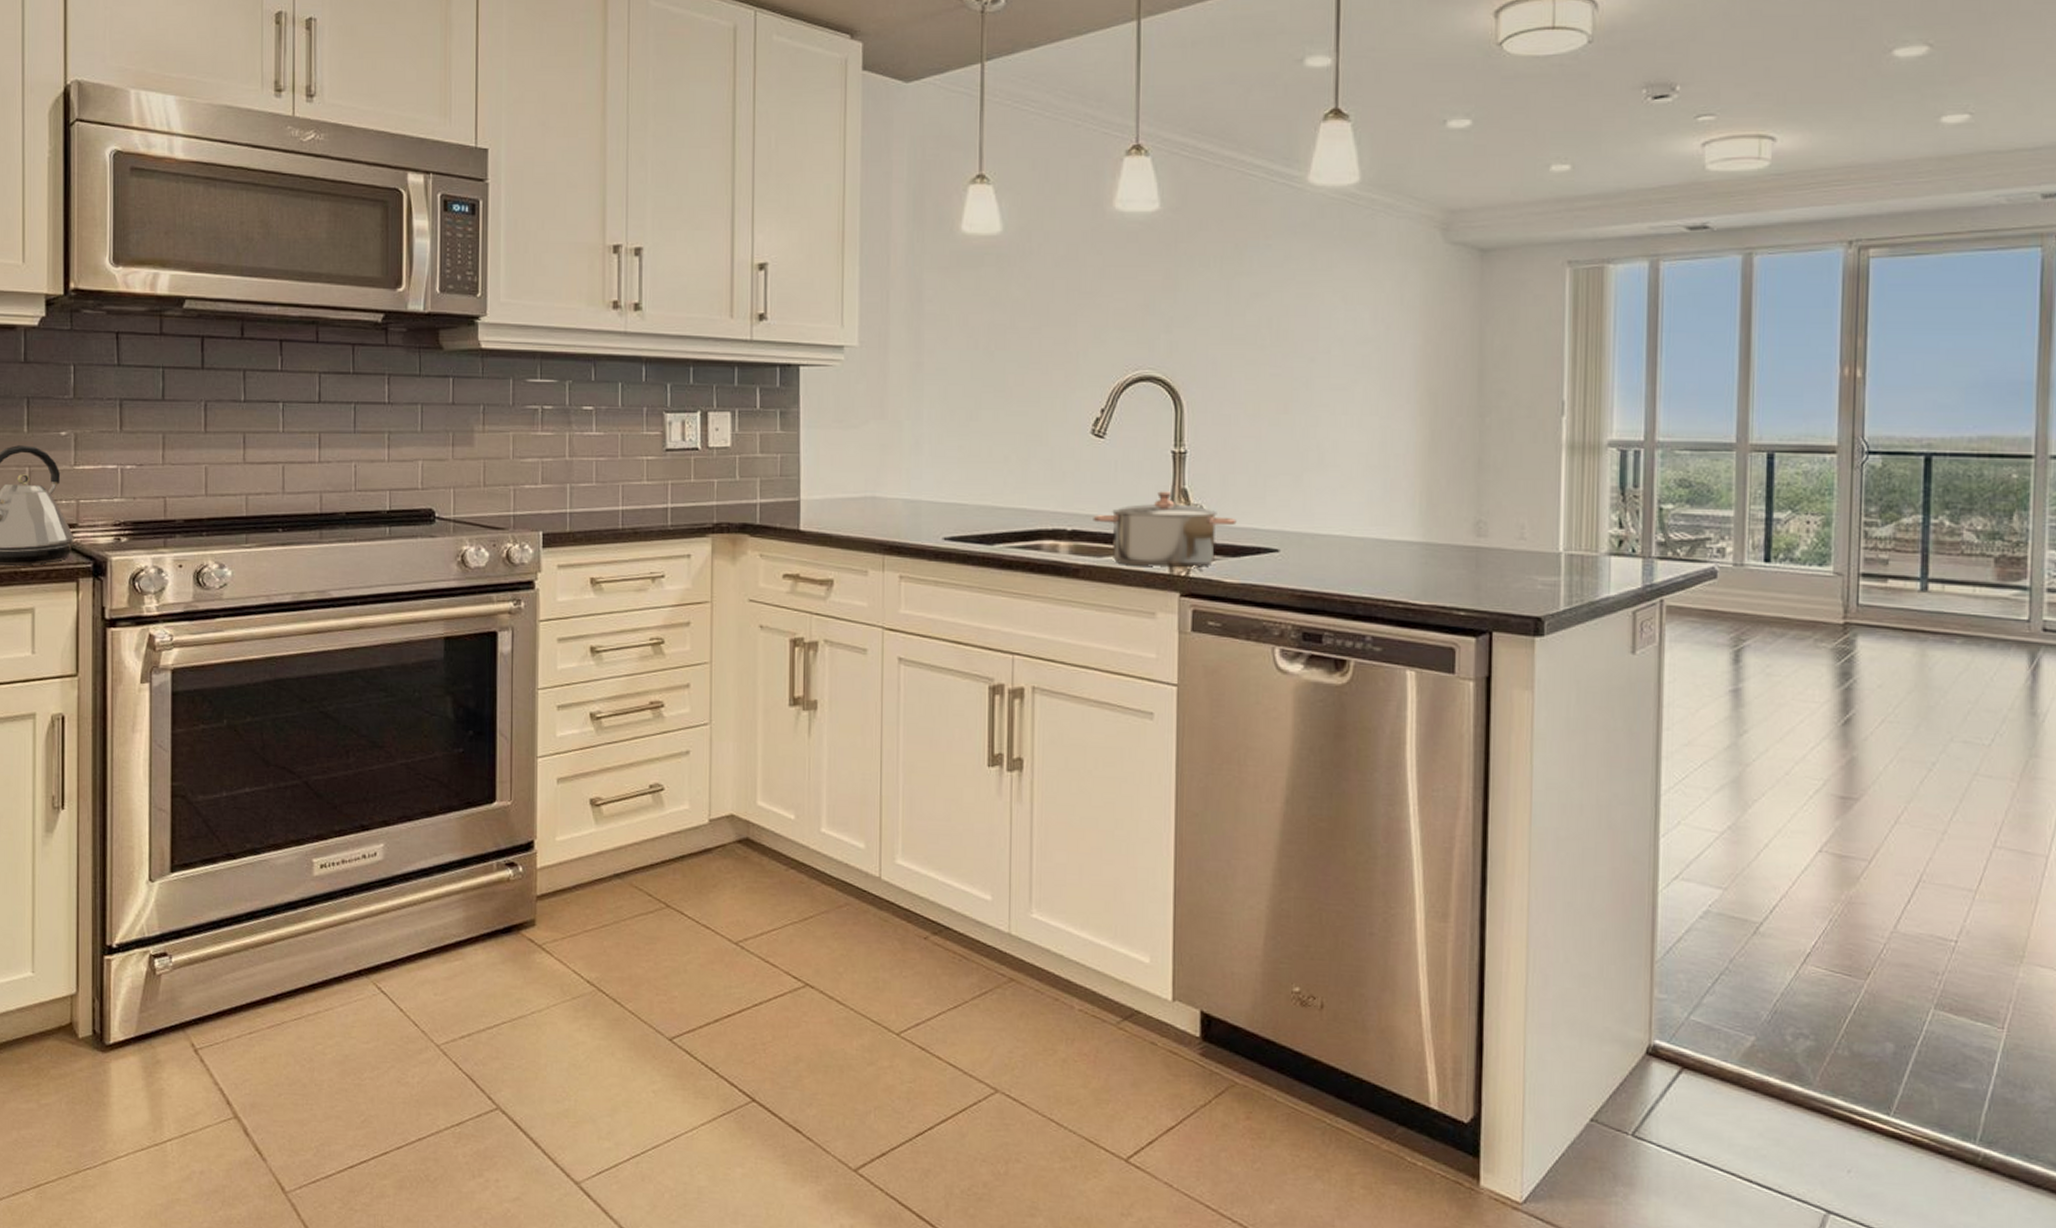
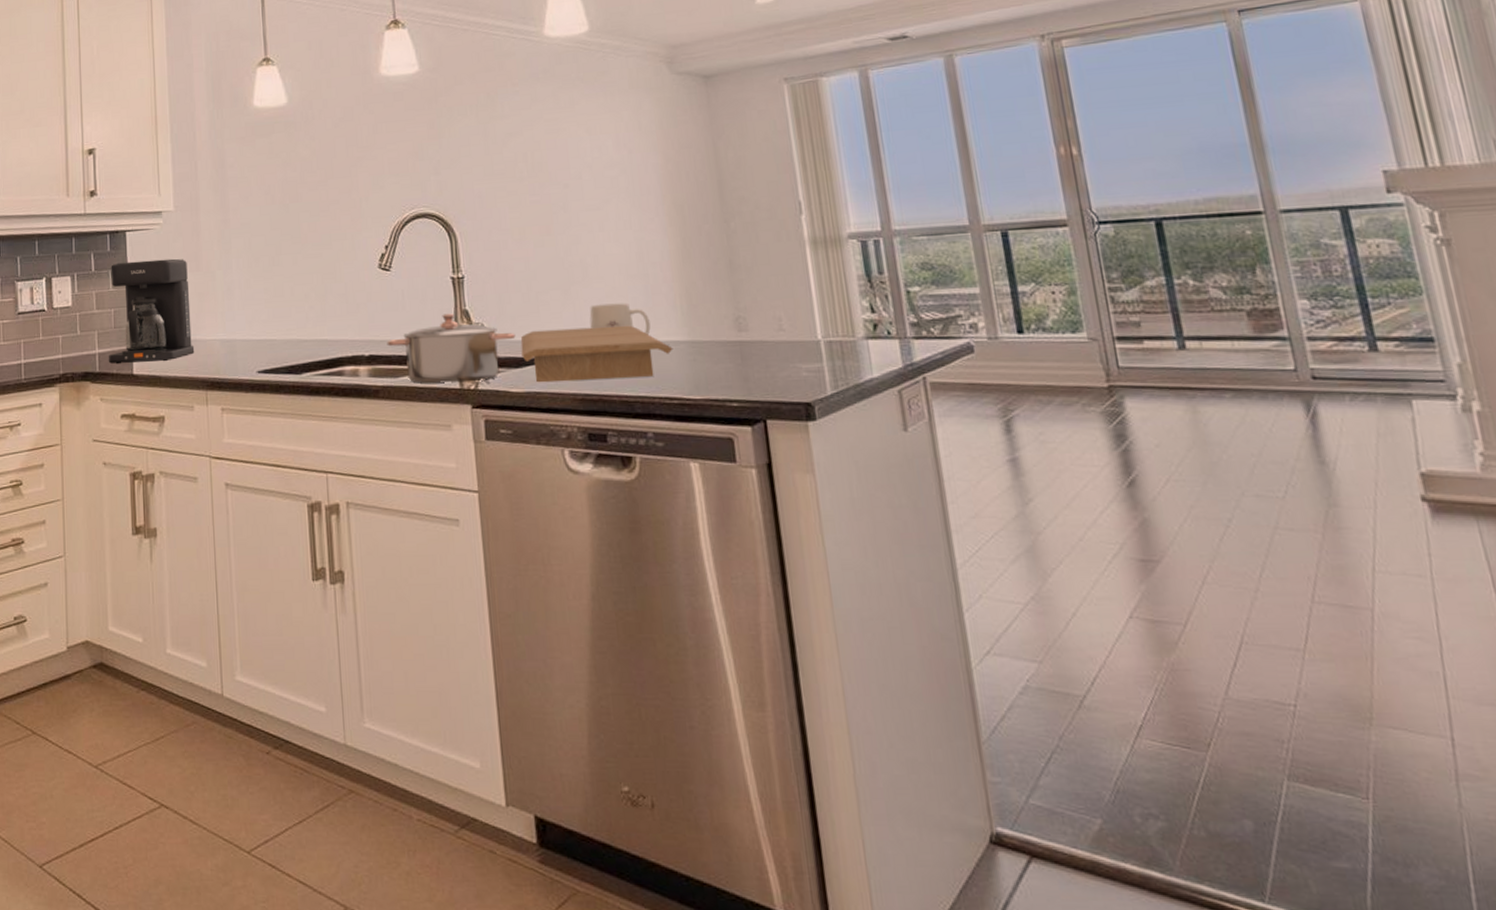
coffee maker: none [772,401,873,519] -> present [109,258,195,365]
cutting board: none [1241,517,1405,577] -> present [520,325,673,382]
mug: none [1319,495,1384,533] -> present [589,303,651,335]

